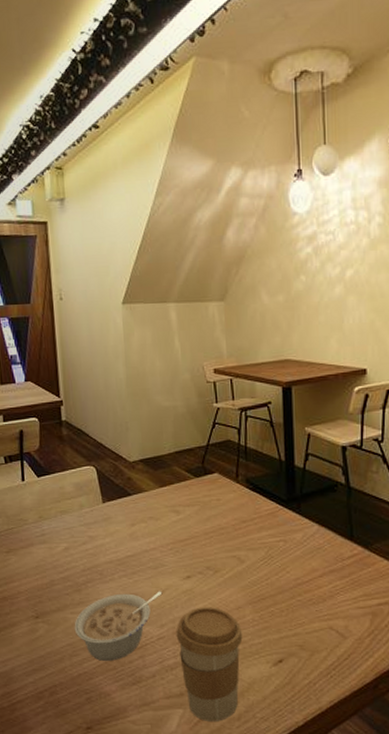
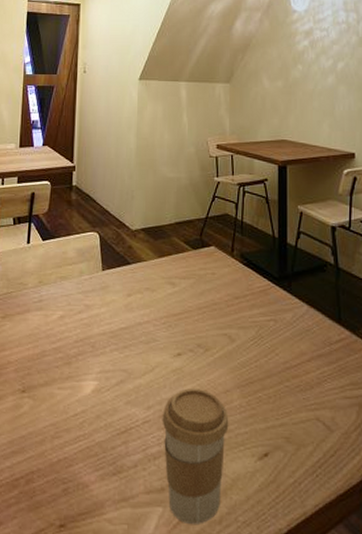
legume: present [74,591,163,661] -> none [59,368,152,446]

